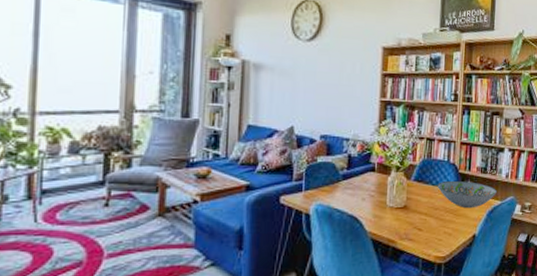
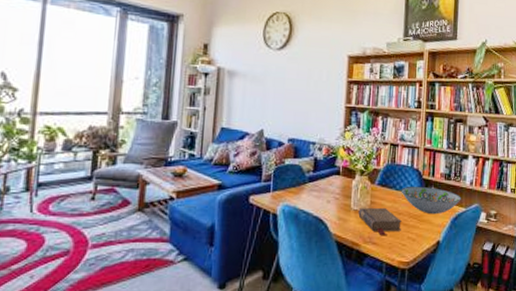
book: none [394,203,438,231] -> present [358,207,402,235]

